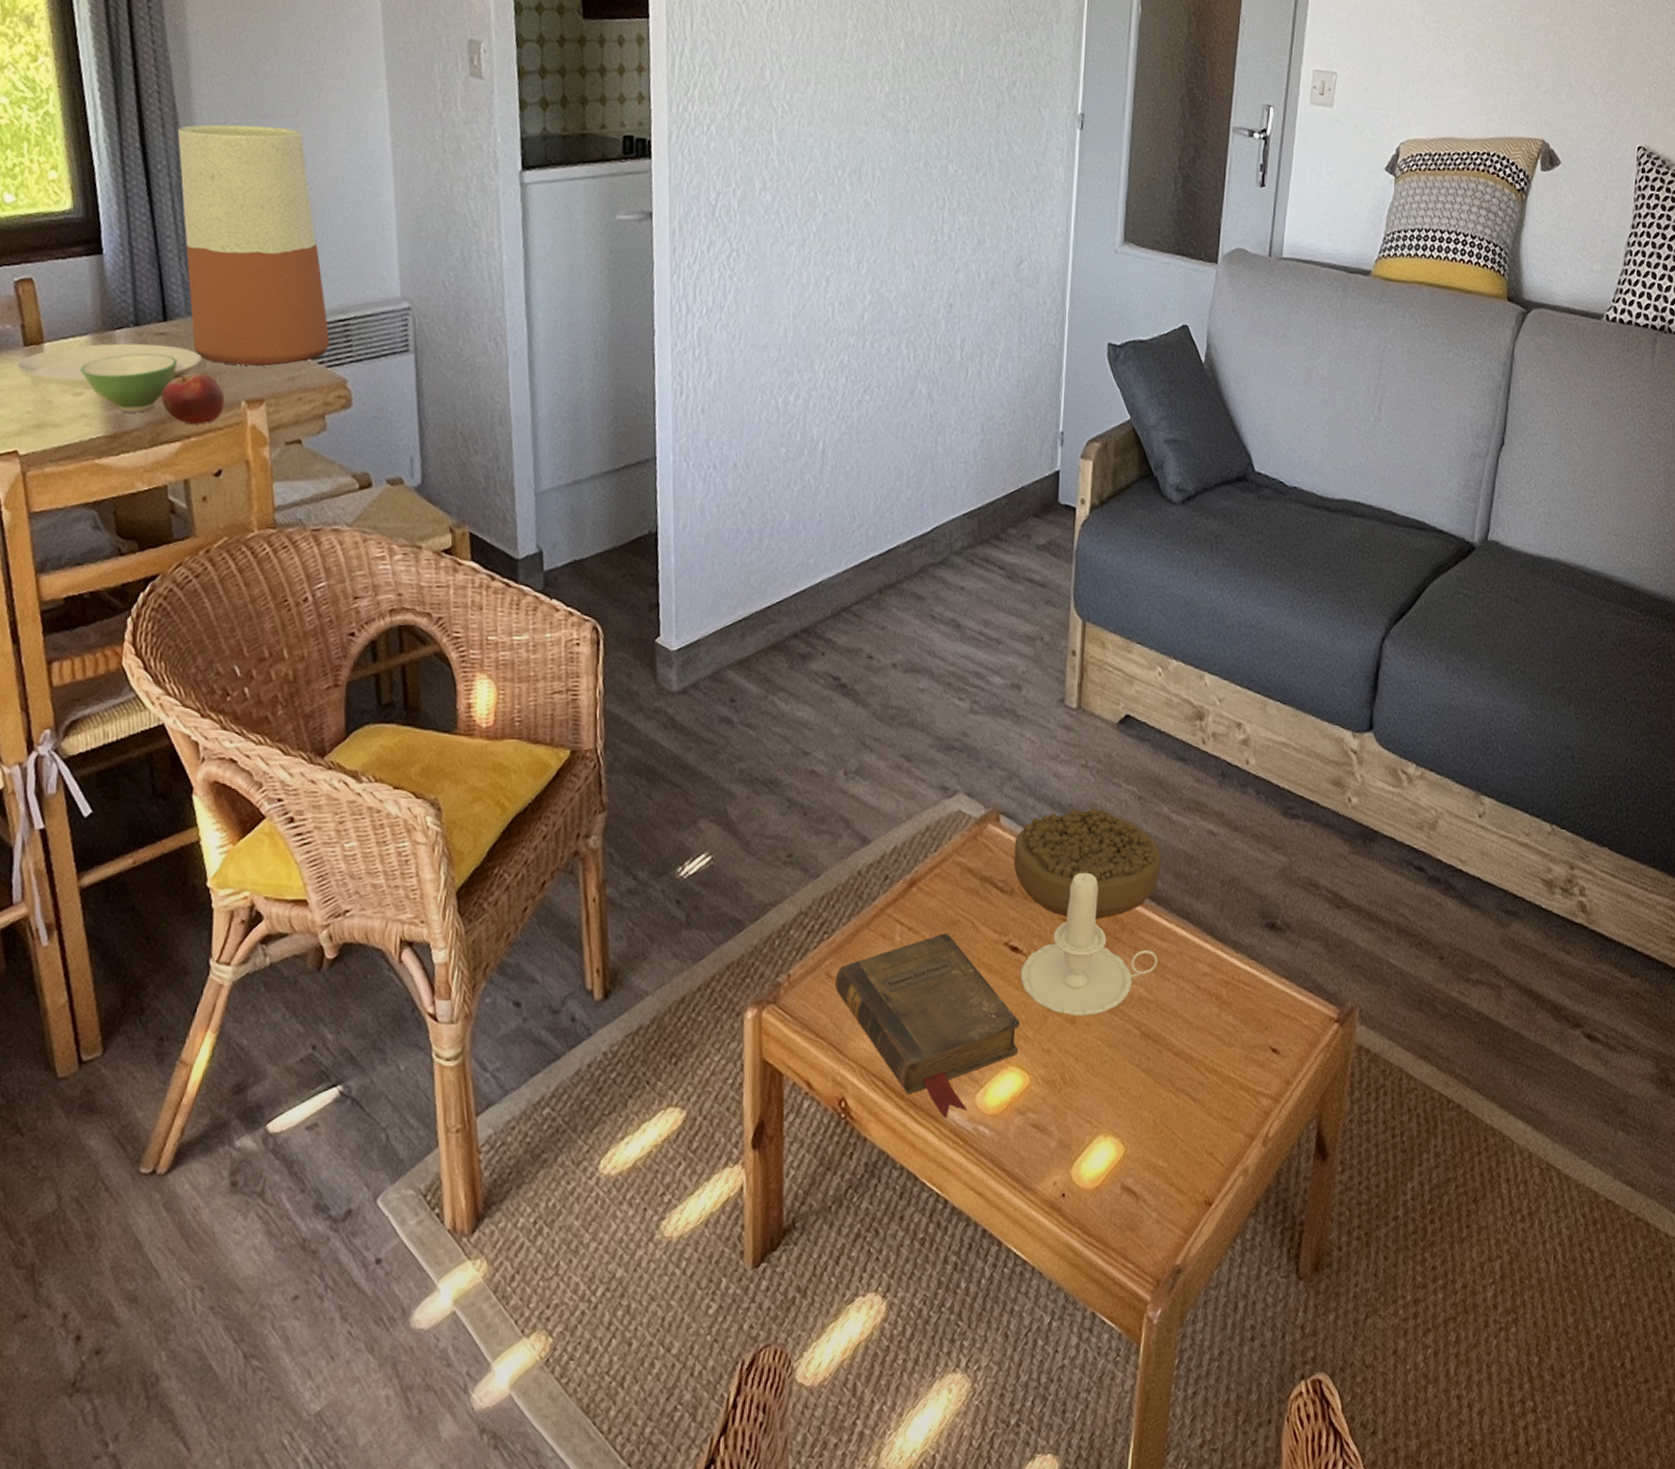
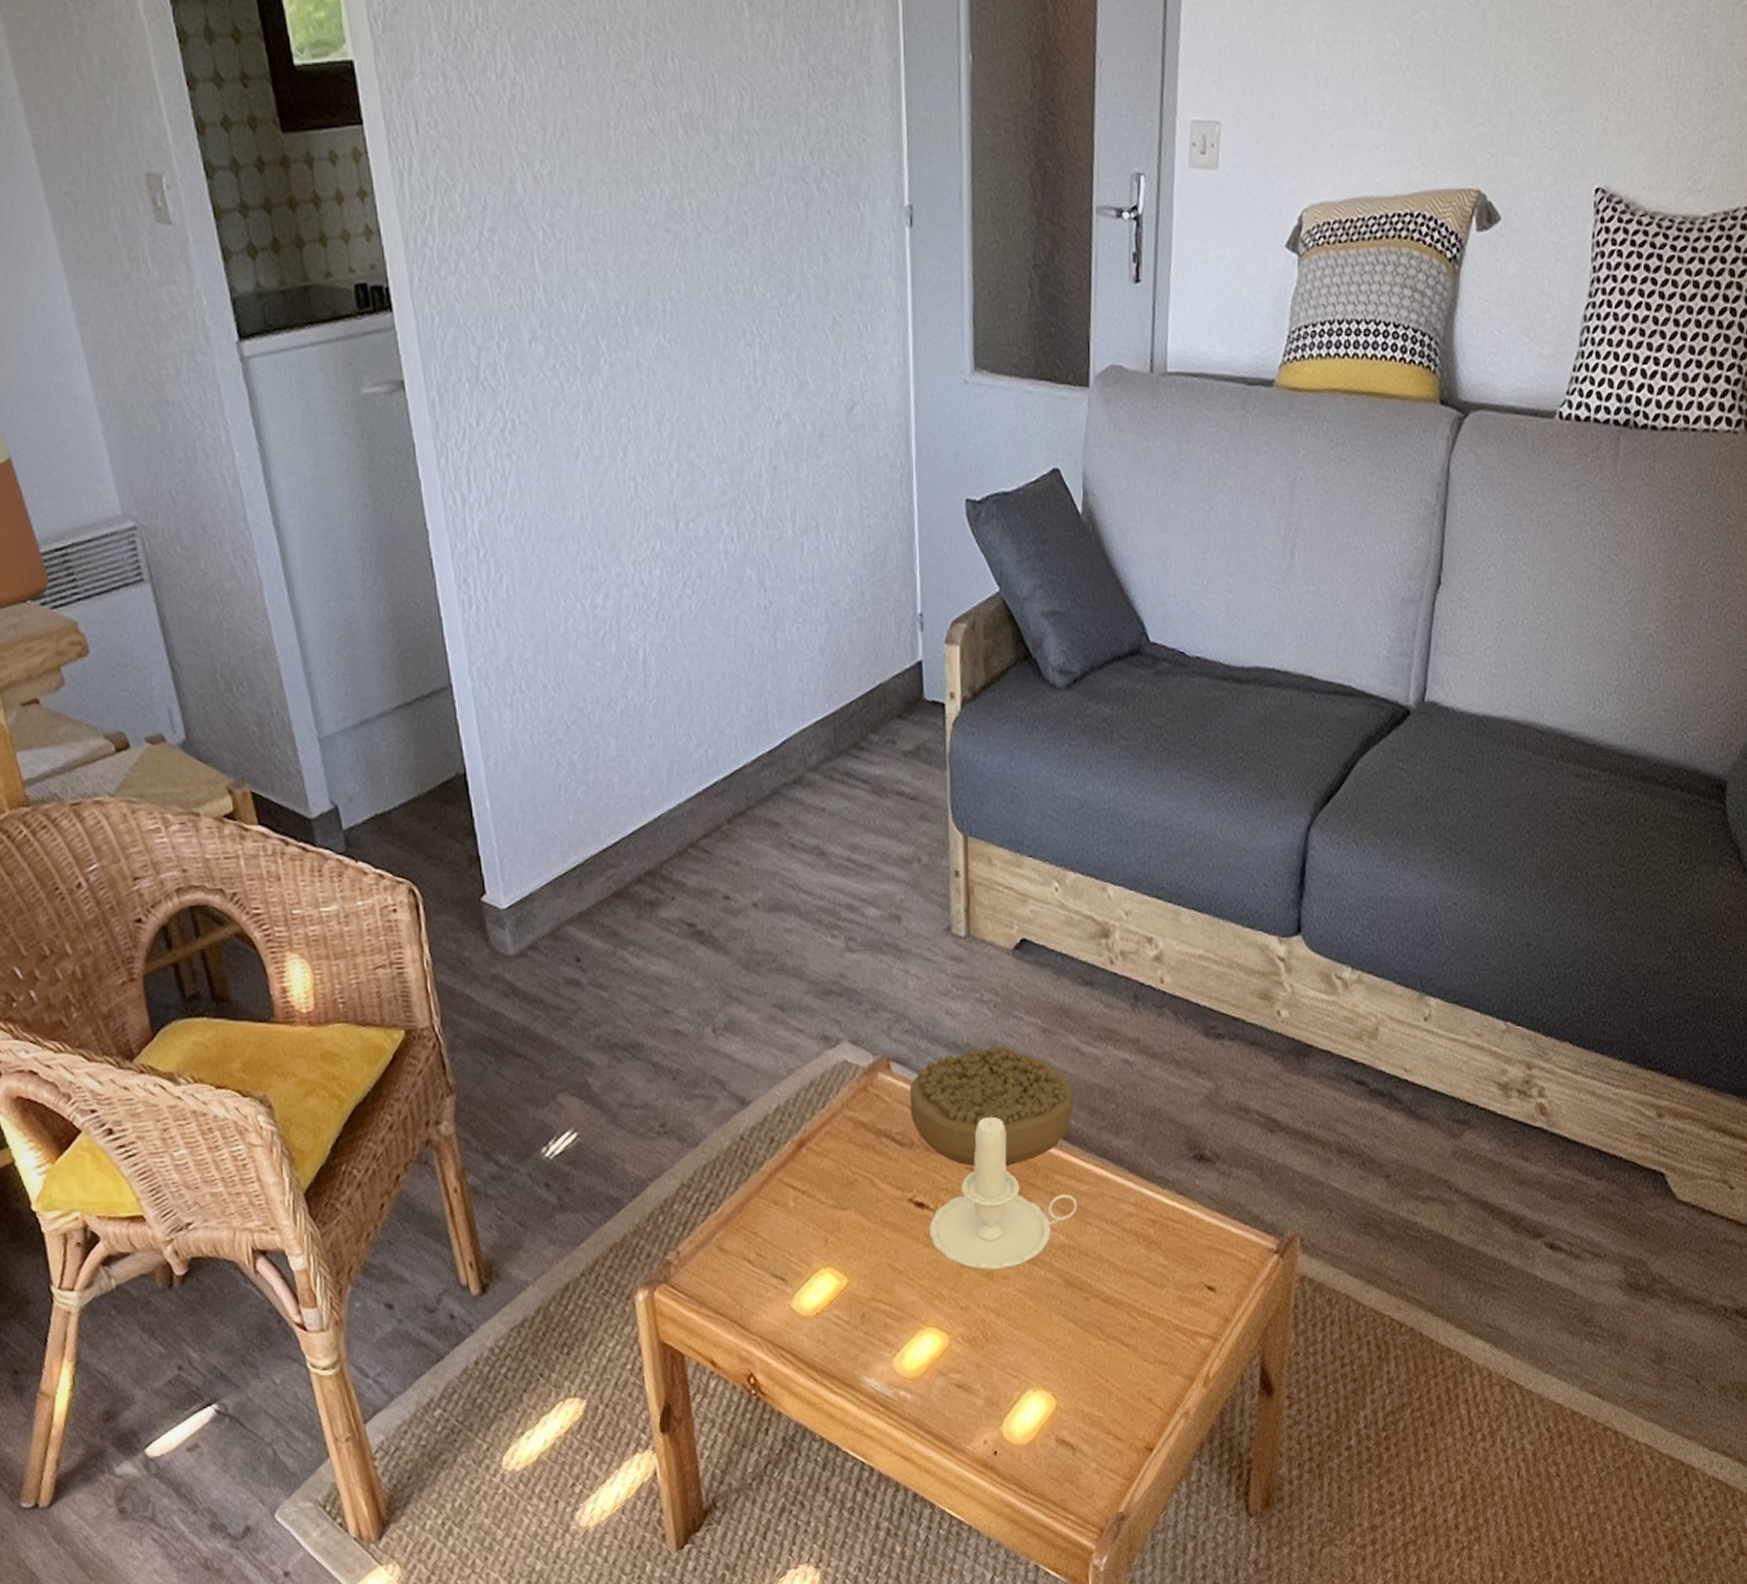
book: present [834,932,1020,1118] -> none [728,1193,934,1386]

